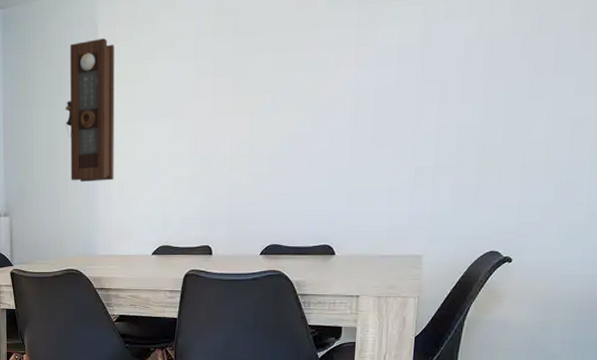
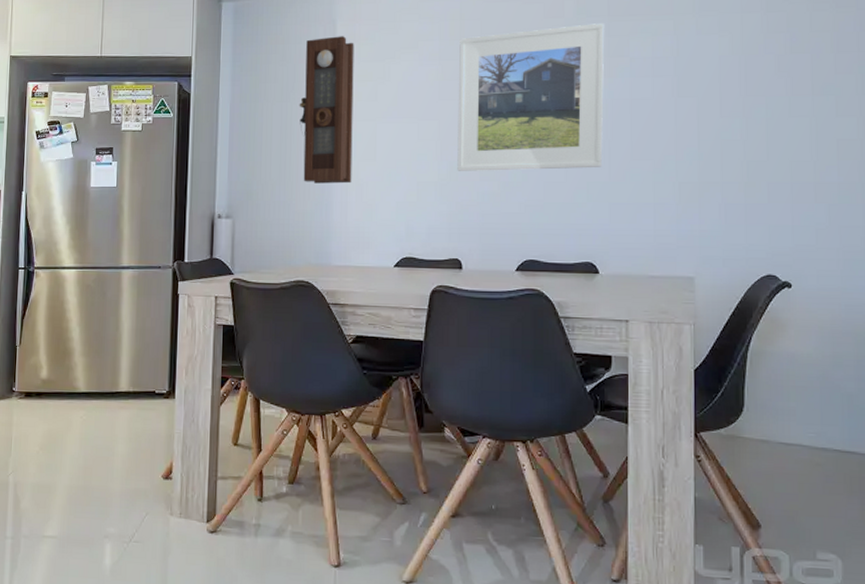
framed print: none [209,12,355,165] -> present [457,23,605,171]

